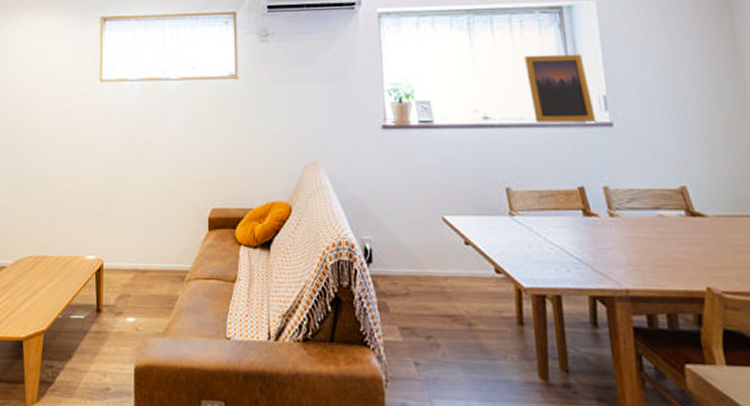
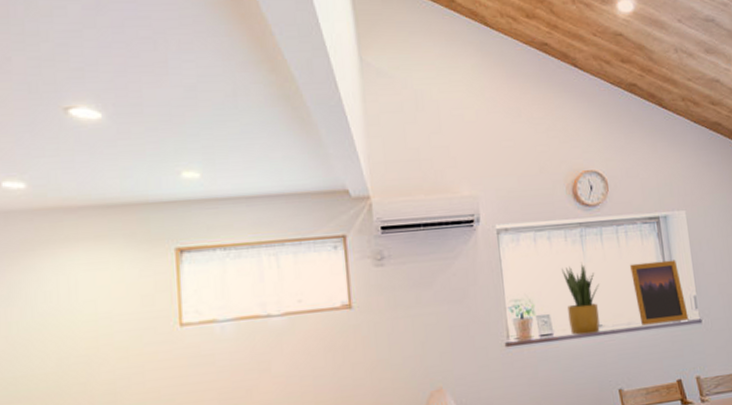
planter: none [445,51,487,127] -> present [562,263,600,336]

